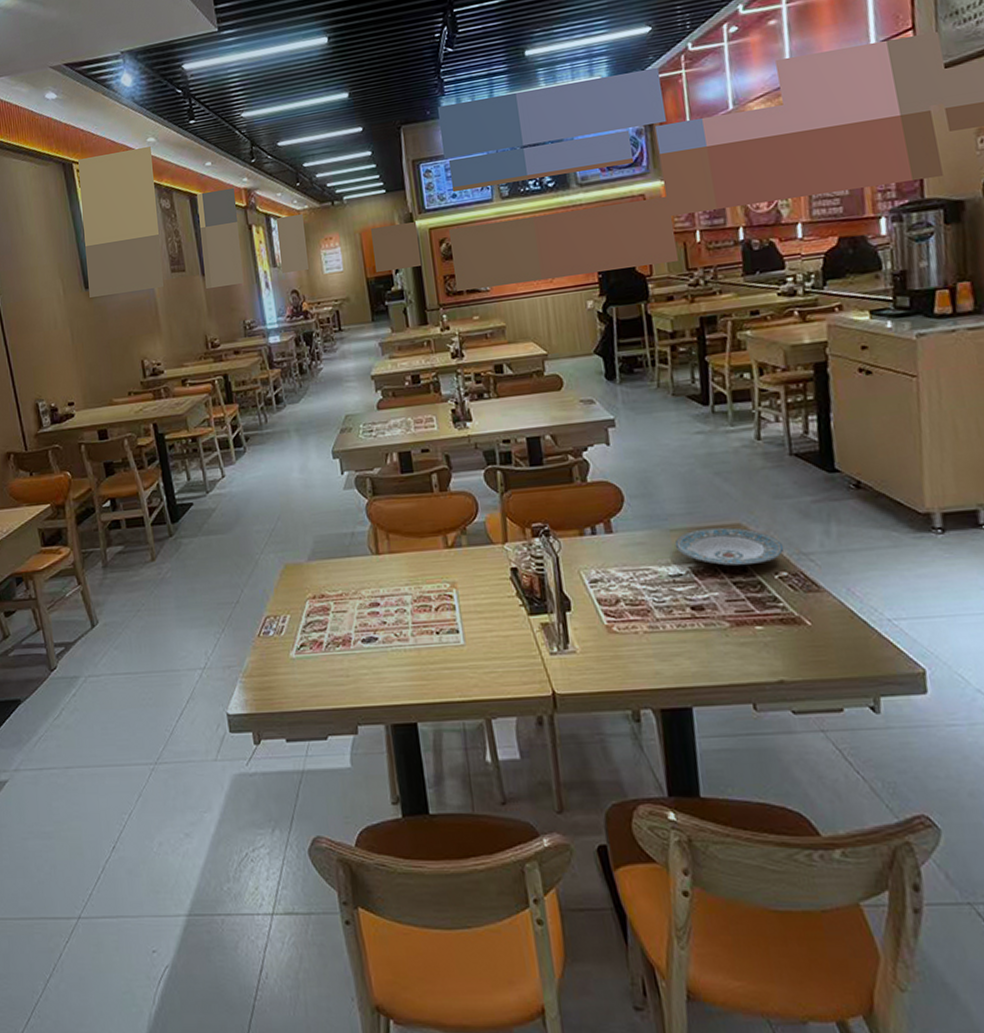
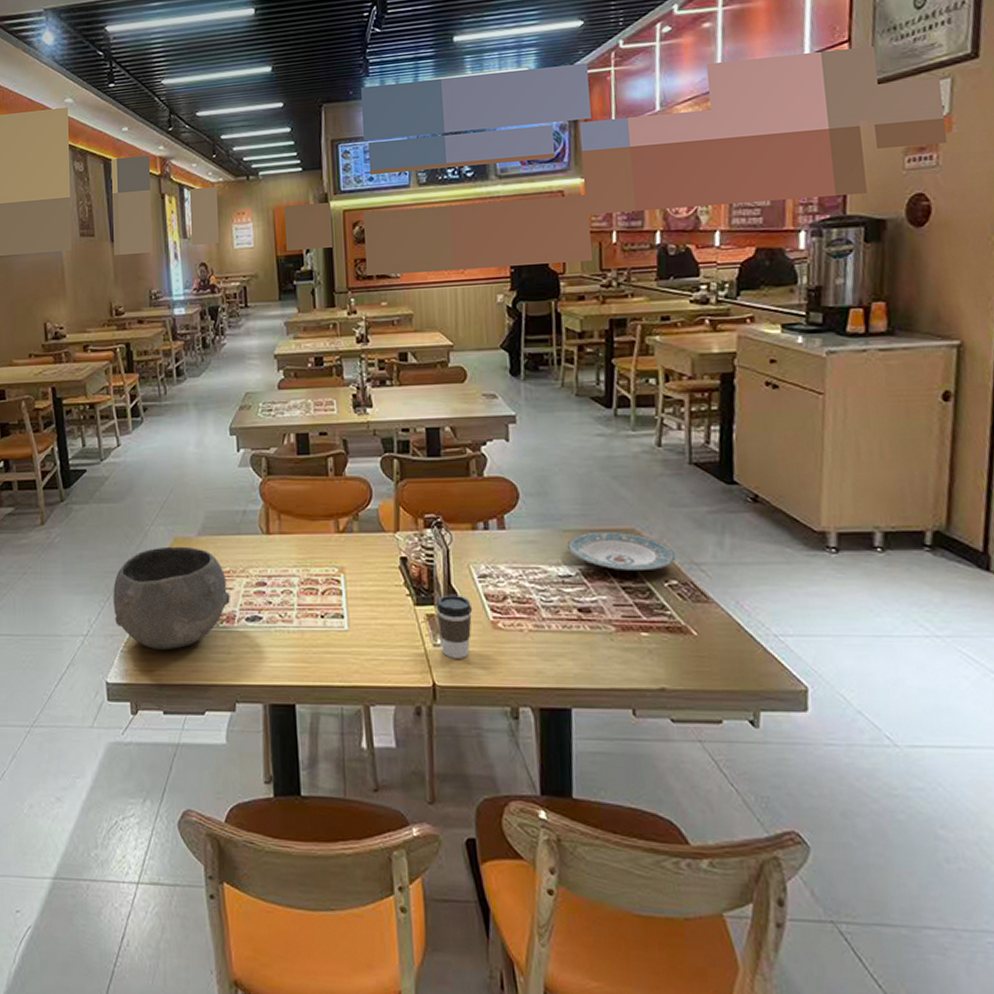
bowl: none [227,572,345,678] -> present [113,546,230,651]
coffee cup: none [549,601,587,666] -> present [436,594,473,658]

